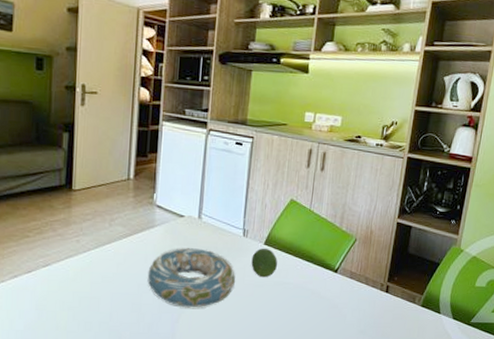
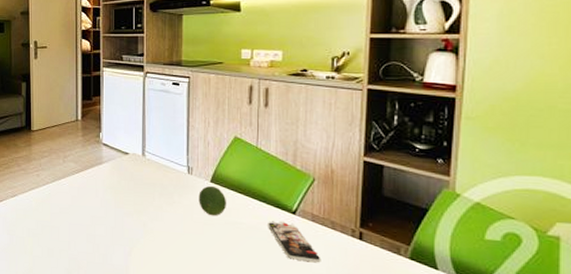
decorative bowl: present [147,248,235,309] -> none [99,183,183,244]
smartphone: none [312,280,354,316] -> present [268,221,321,263]

